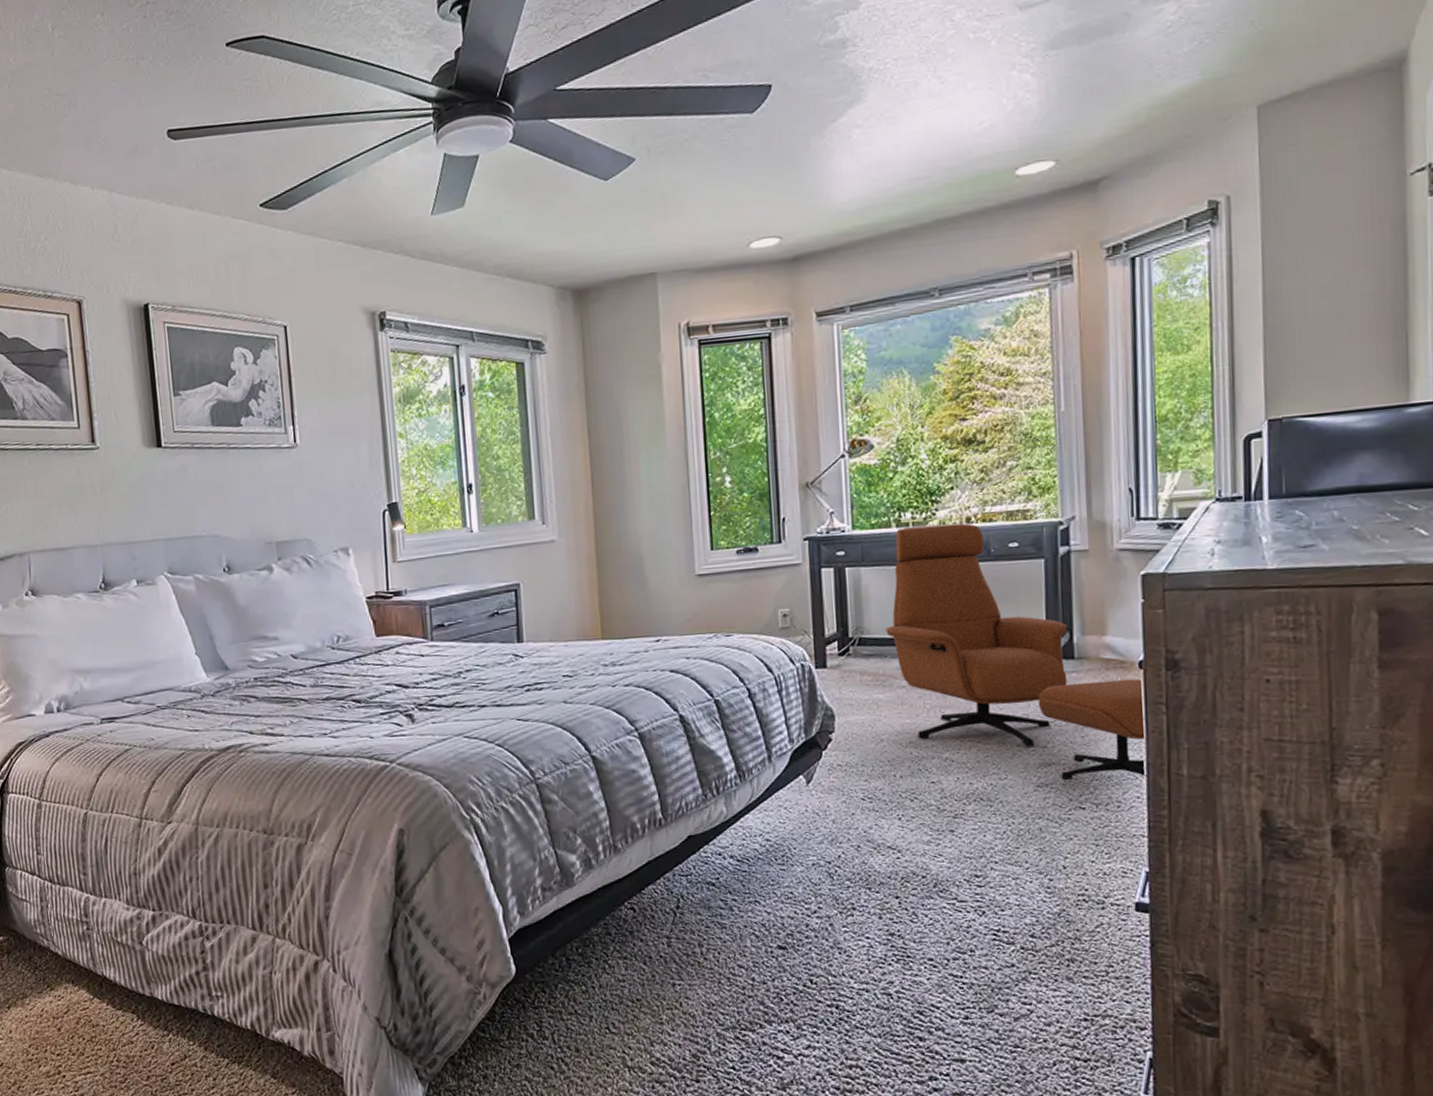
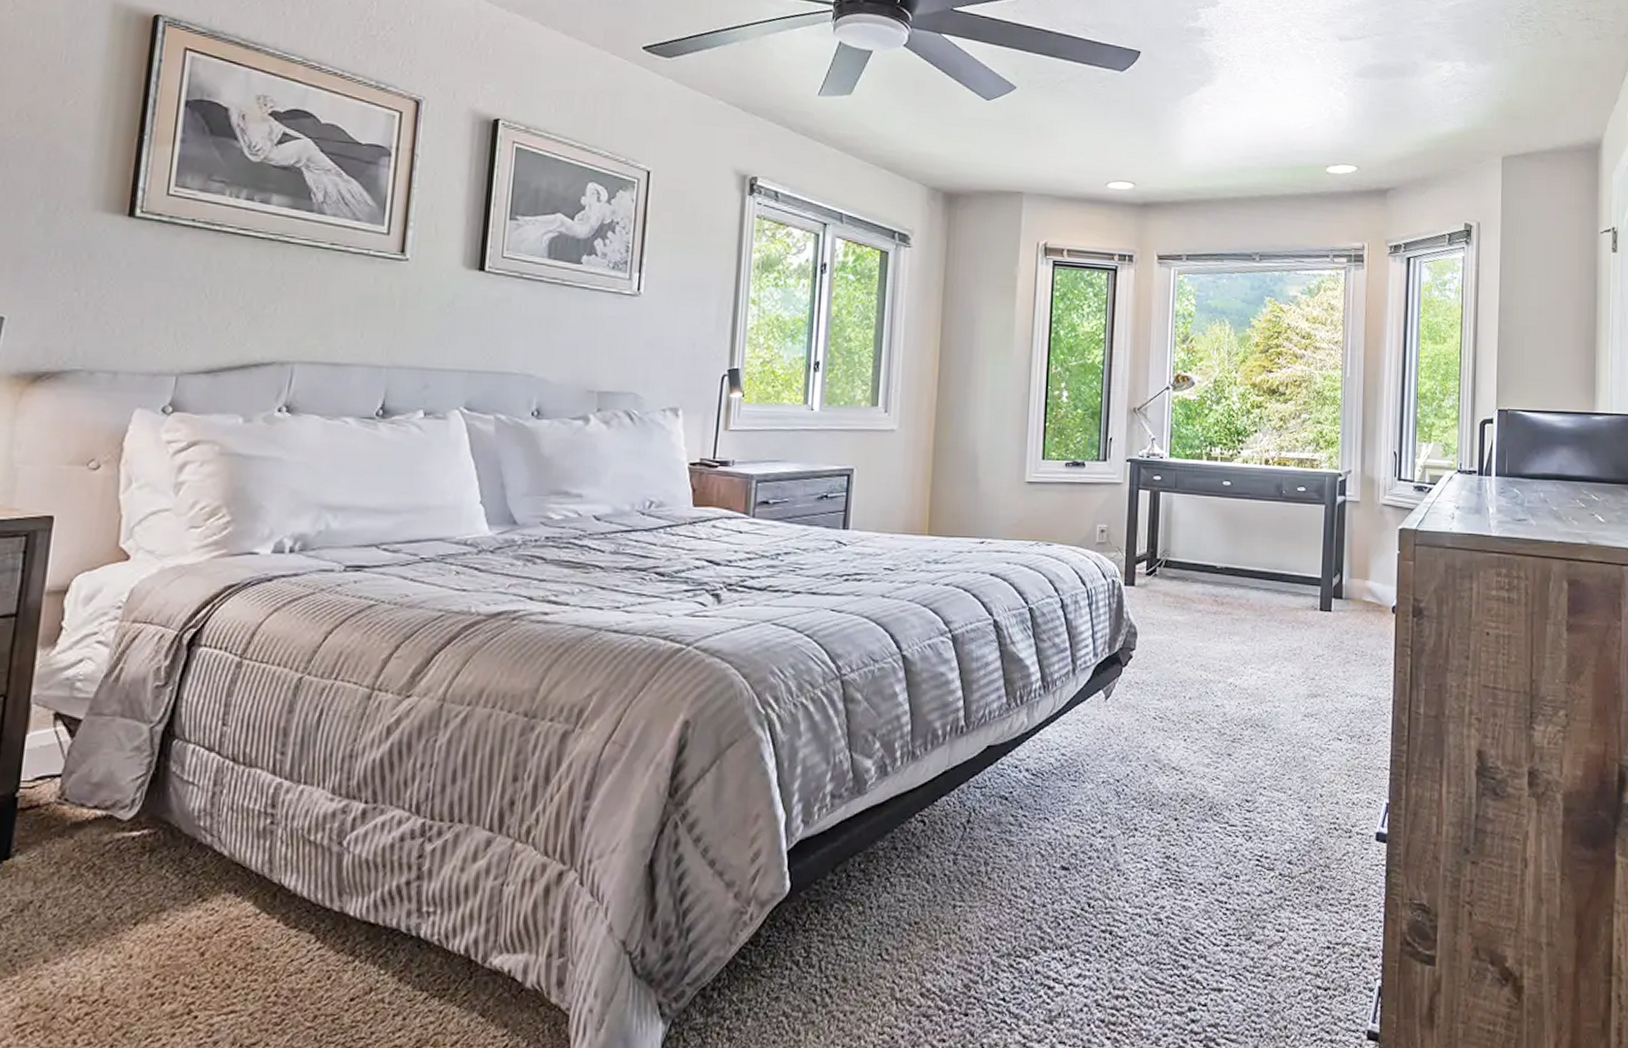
armchair: present [886,523,1147,781] -> none [1189,461,1393,713]

